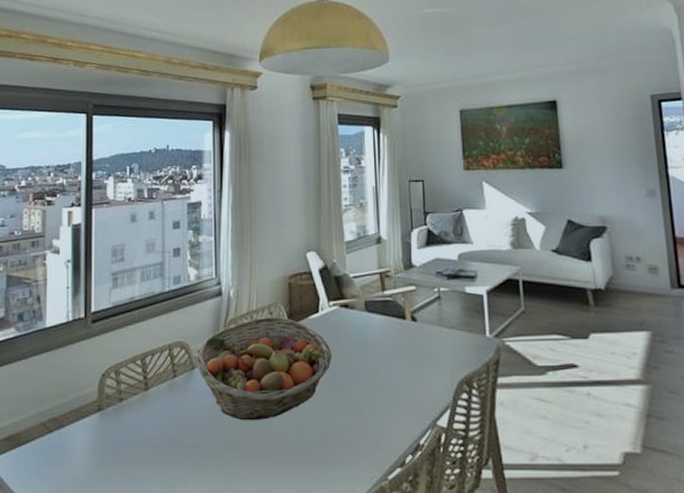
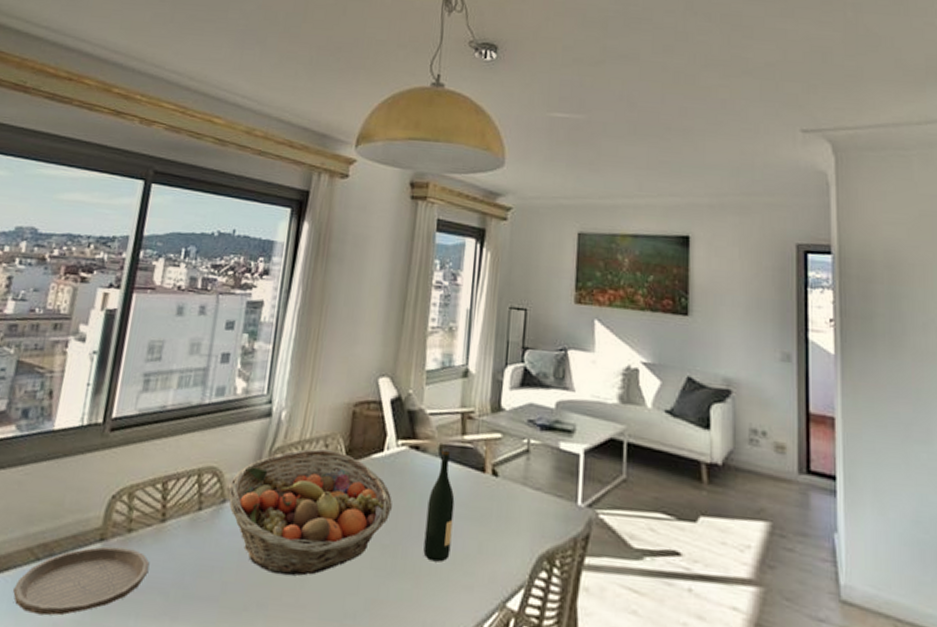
plate: none [36,414,141,474] -> present [13,546,150,616]
wine bottle: none [361,303,385,396] -> present [423,448,455,562]

